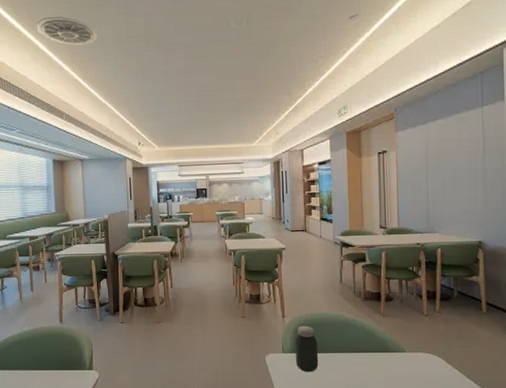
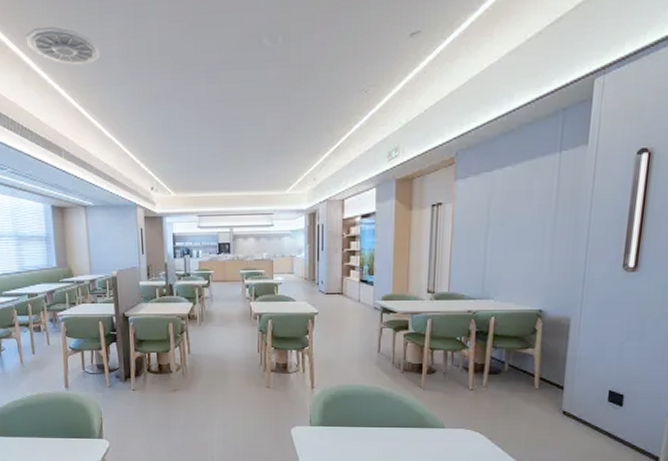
jar: present [295,325,319,373] -> none [323,397,349,447]

